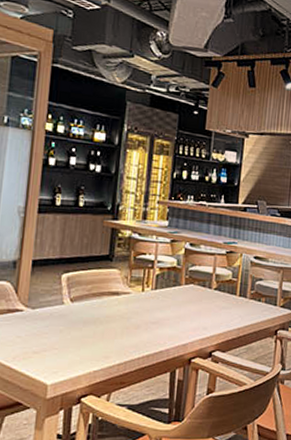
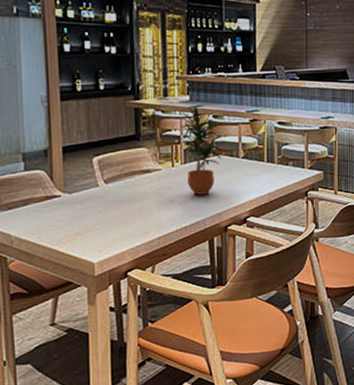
potted plant: none [150,232,193,324] -> present [174,106,221,195]

